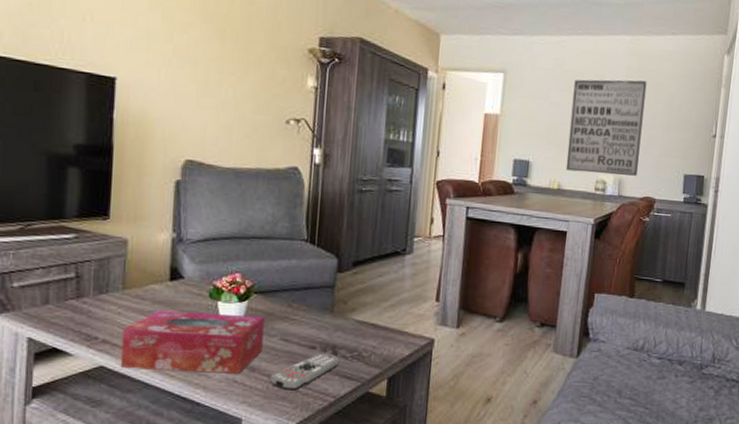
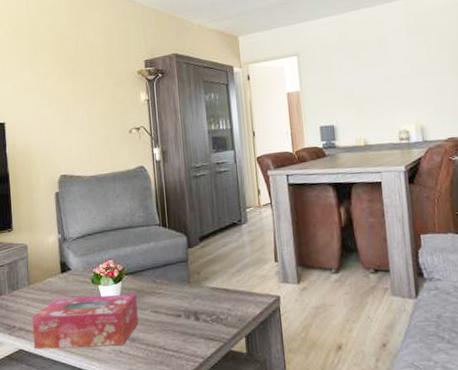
remote control: present [269,353,340,391] -> none [147,319,203,356]
wall art: present [566,79,647,176] -> none [360,34,438,128]

